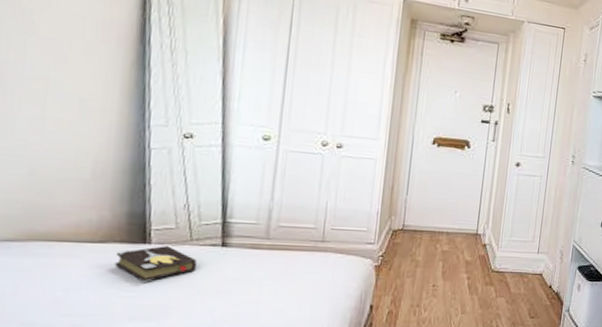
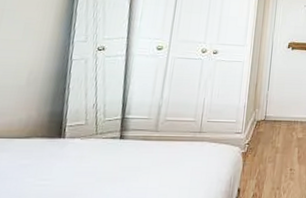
hardback book: present [114,246,196,282] -> none [34,140,99,172]

